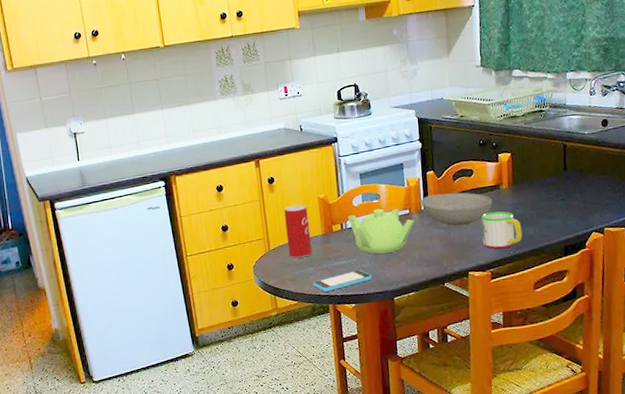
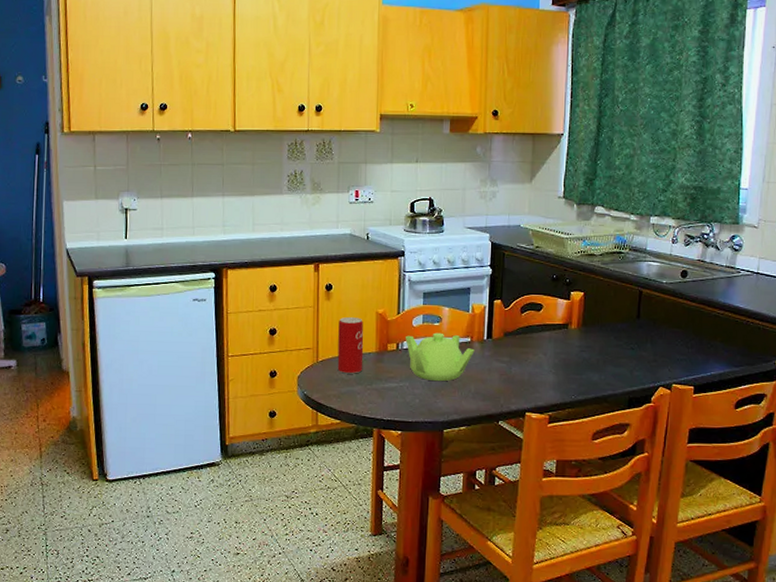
smartphone: present [313,269,372,292] -> none [360,394,423,414]
bowl: present [422,192,492,226] -> none [485,325,559,362]
mug: present [481,211,523,249] -> none [544,351,587,392]

